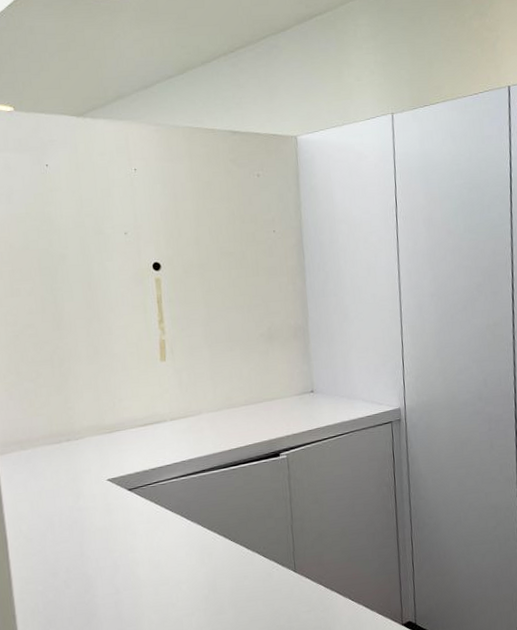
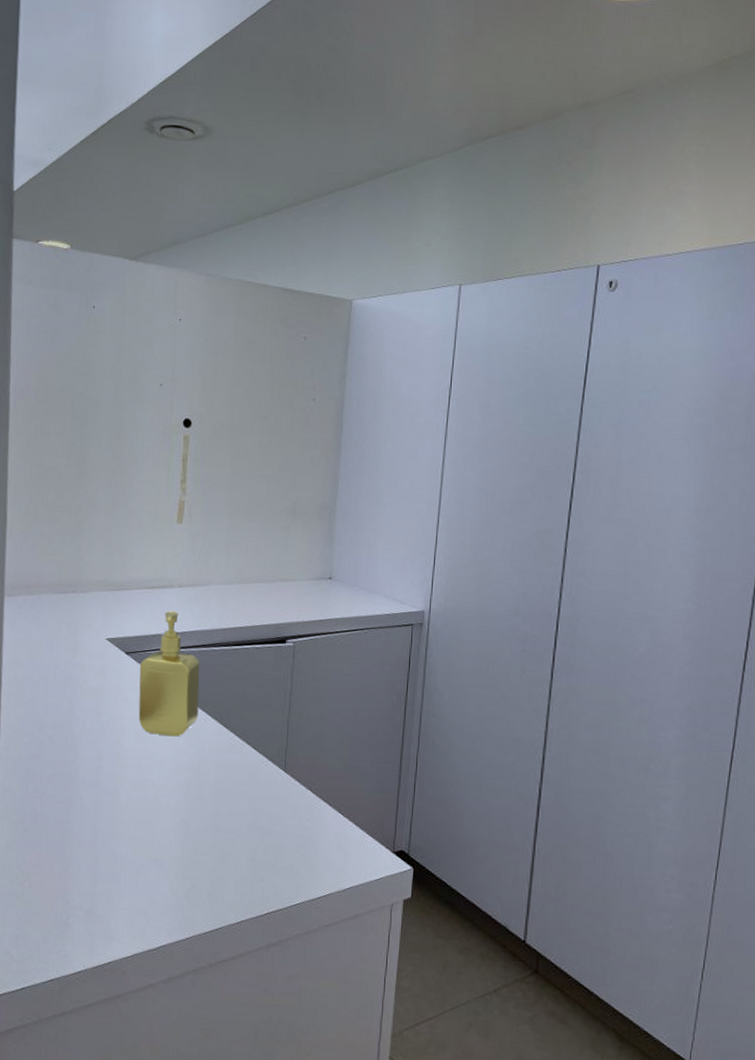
soap dispenser: none [143,443,207,561] -> present [138,610,200,737]

